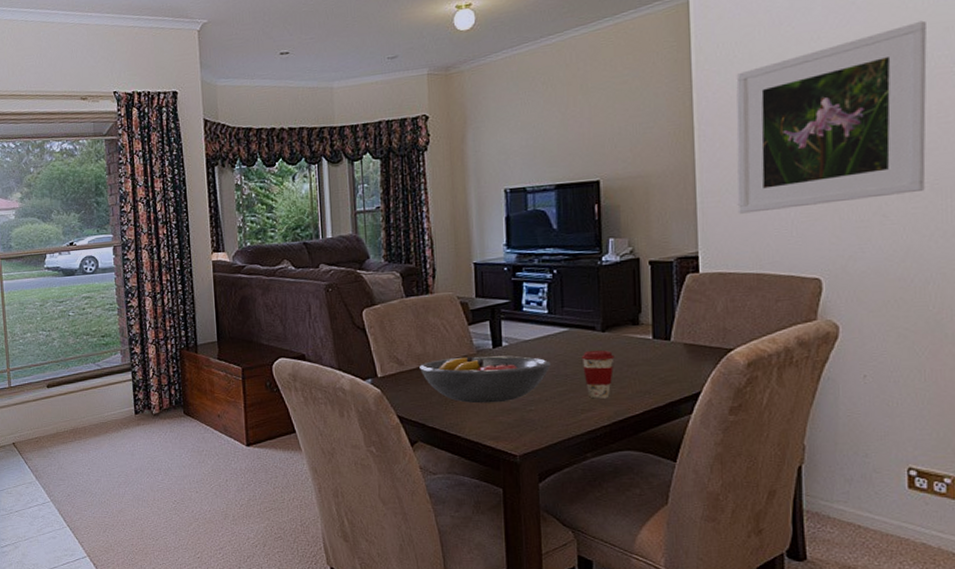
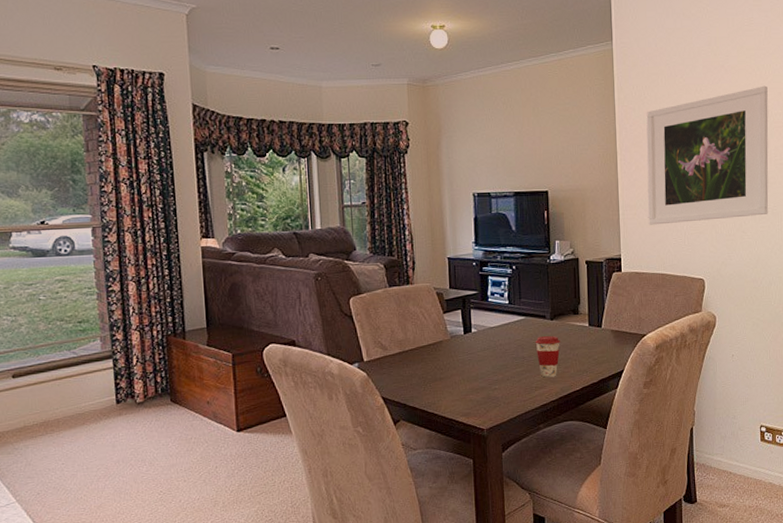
fruit bowl: present [419,355,551,404] -> none [401,341,511,384]

